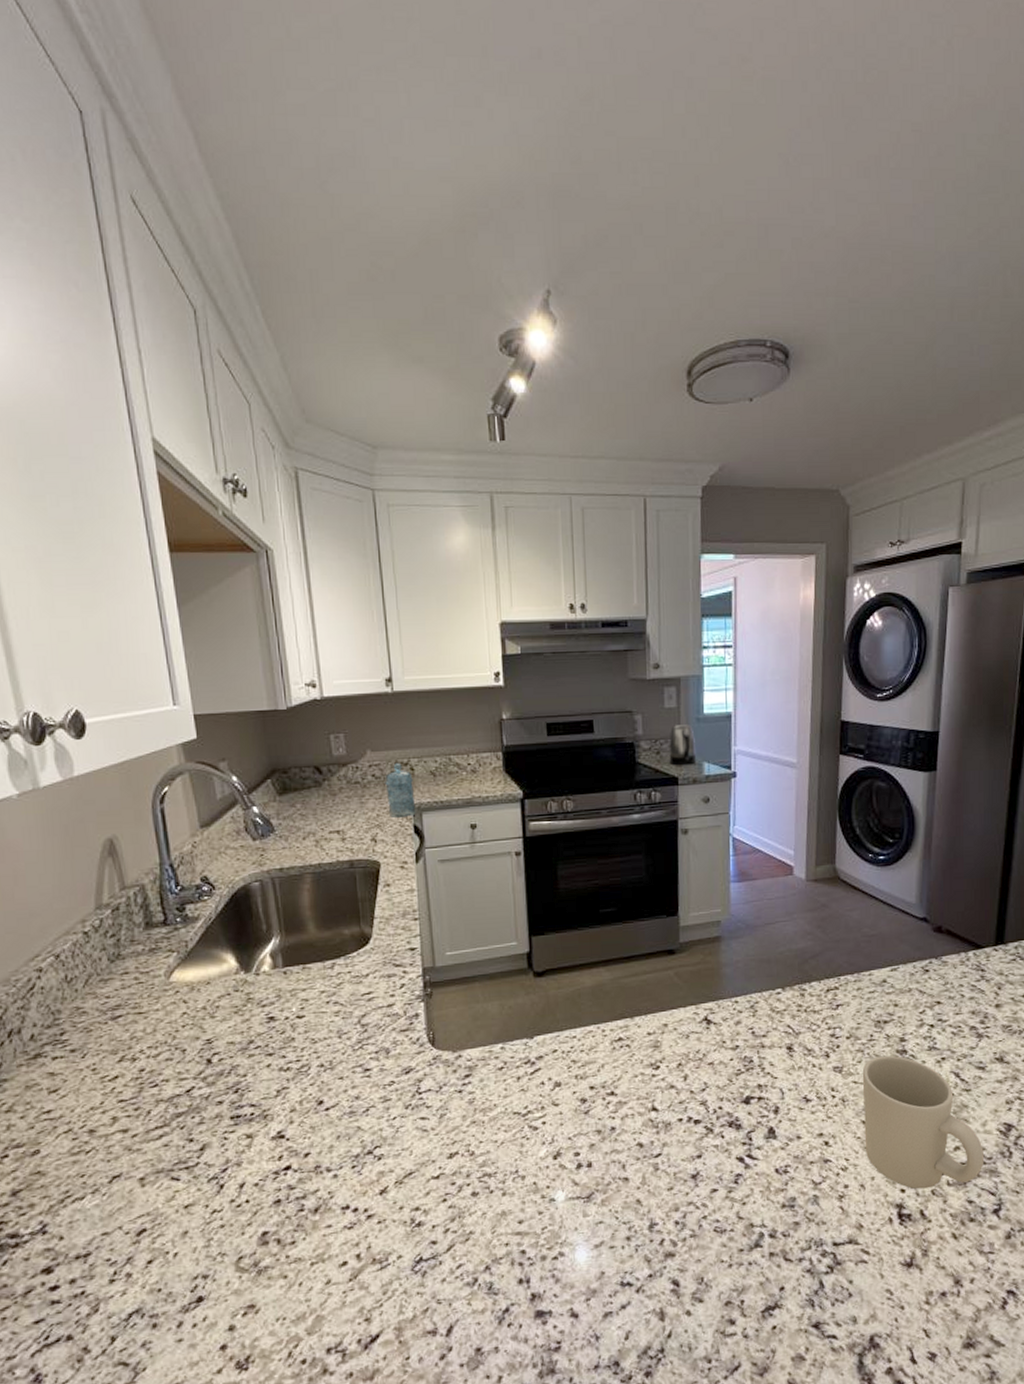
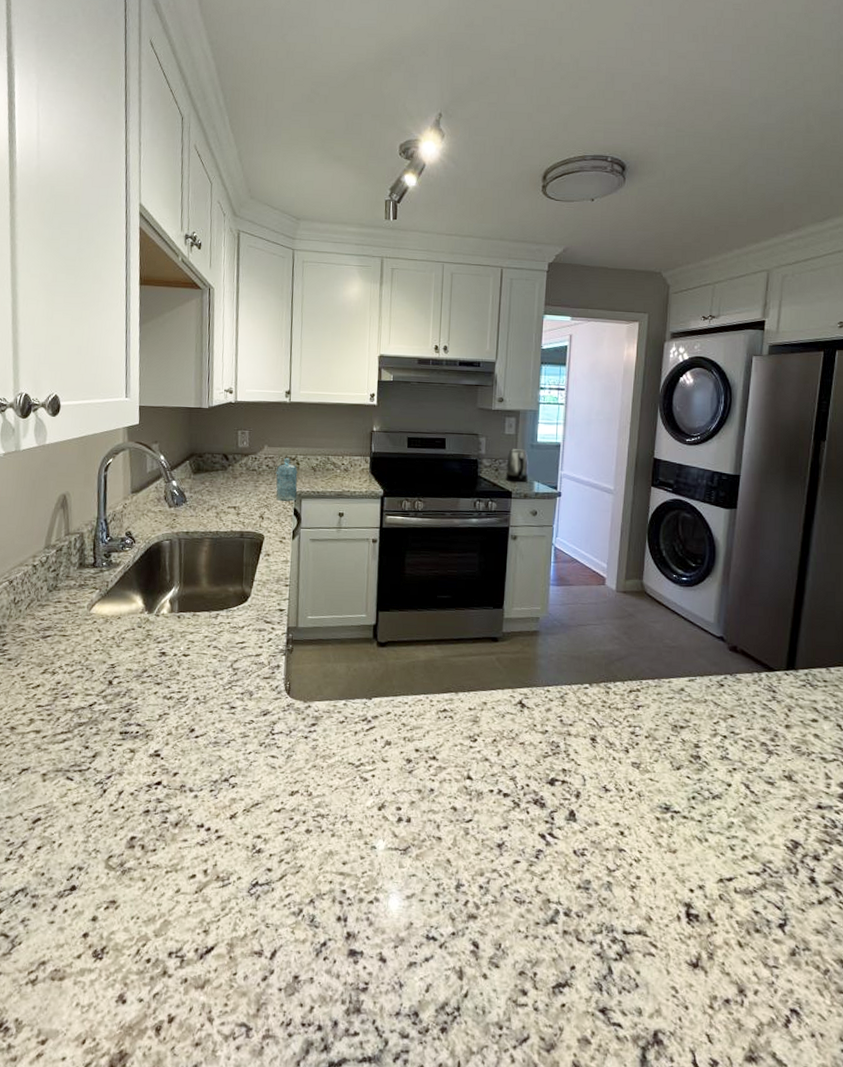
mug: present [862,1055,985,1189] -> none [657,758,772,892]

